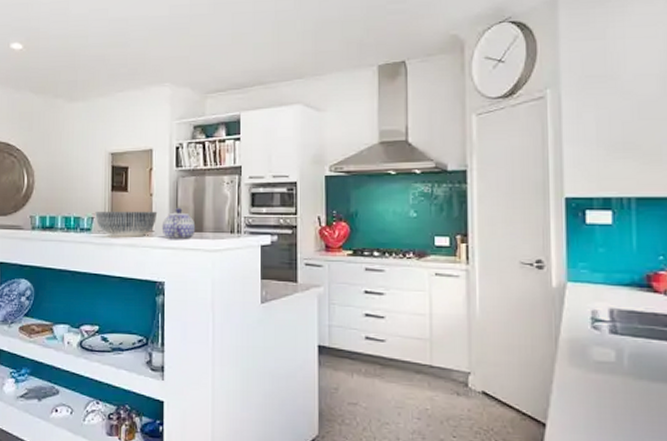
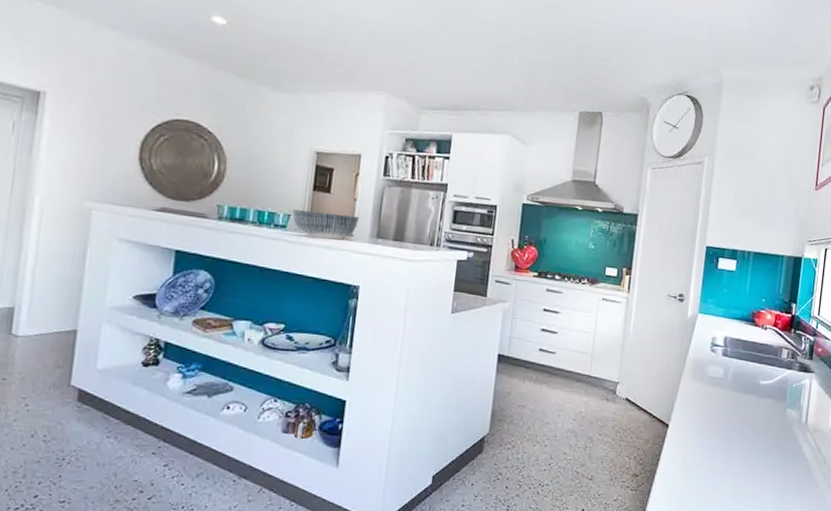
teapot: present [161,207,196,240] -> none [362,215,397,248]

